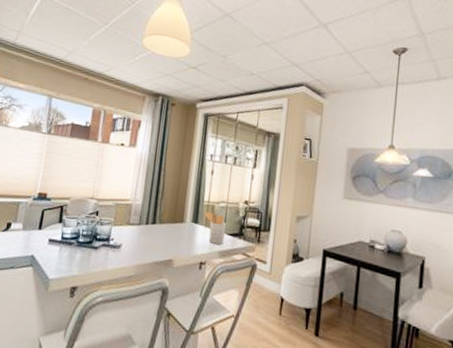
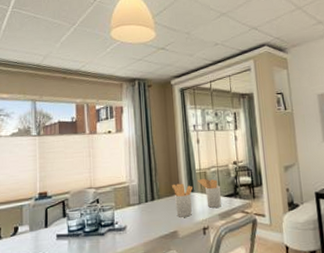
utensil holder: none [175,211,197,248] -> present [172,183,193,217]

